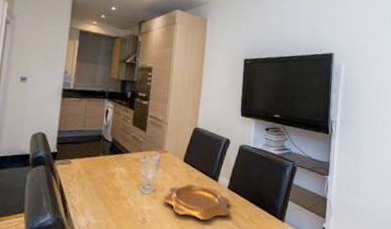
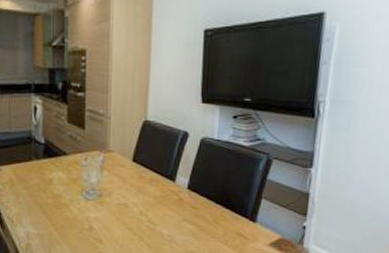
decorative bowl: present [163,184,231,220] -> none [111,186,192,225]

